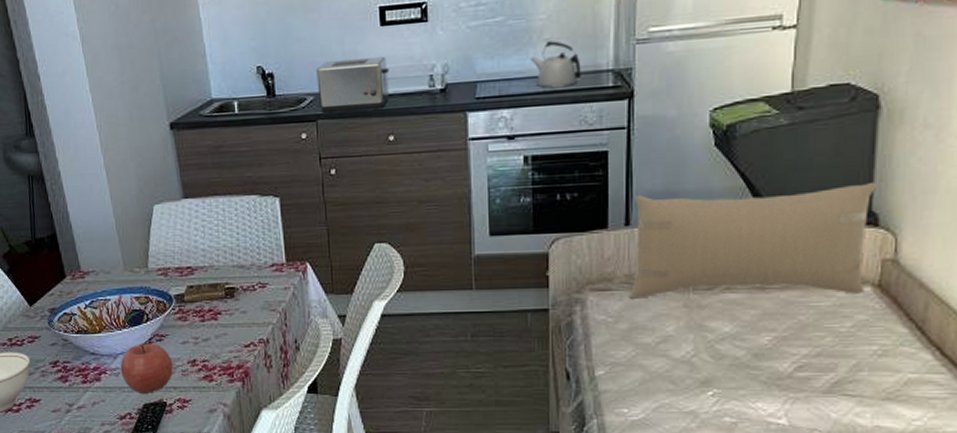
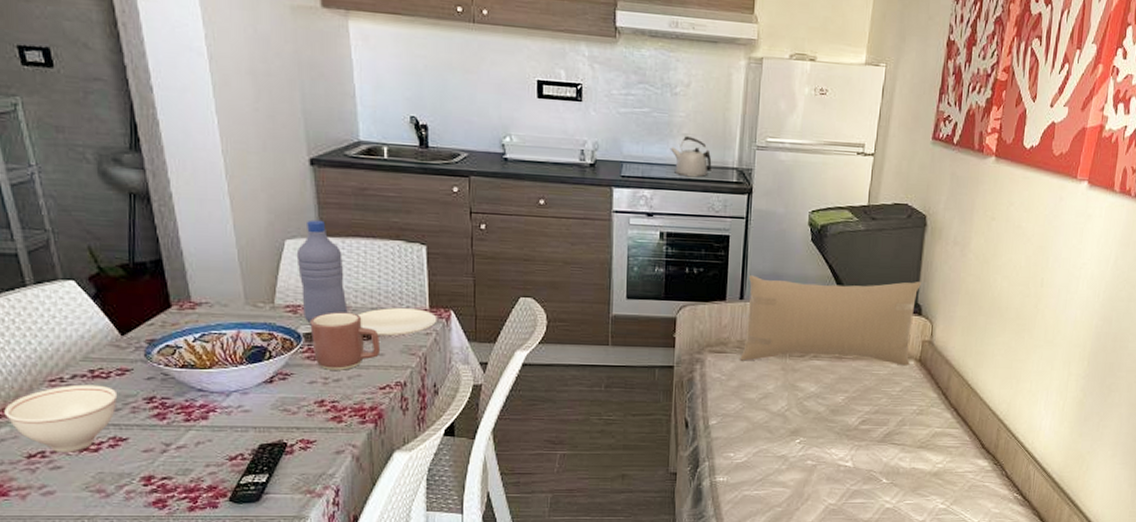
fruit: present [120,342,174,393] -> none [233,380,297,433]
water bottle: none [163,182,212,284] -> present [296,219,348,323]
mug: none [179,271,243,330] -> present [310,312,381,370]
plate: none [220,263,294,293] -> present [357,308,437,336]
toaster: present [316,57,390,113] -> none [472,123,544,174]

